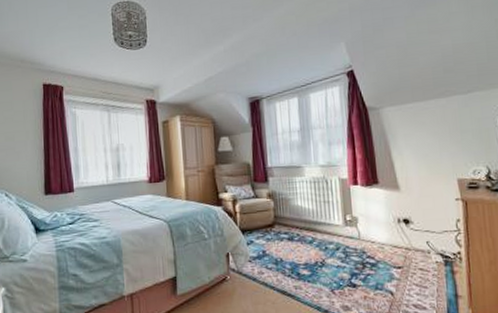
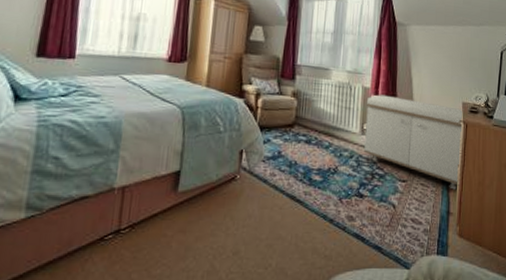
storage bench: none [345,183,466,272] -> present [364,95,463,190]

